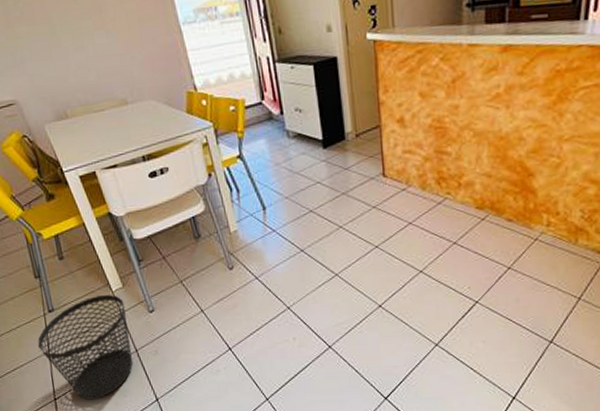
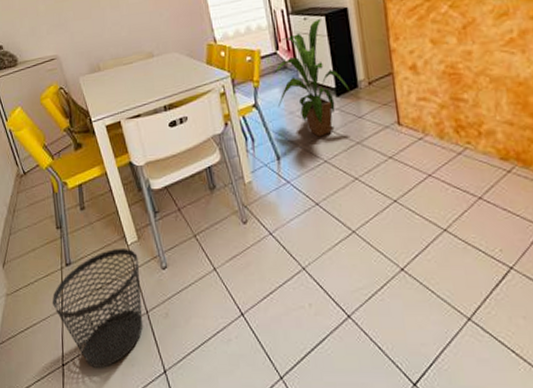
house plant: none [258,67,337,188] -> present [273,18,350,137]

